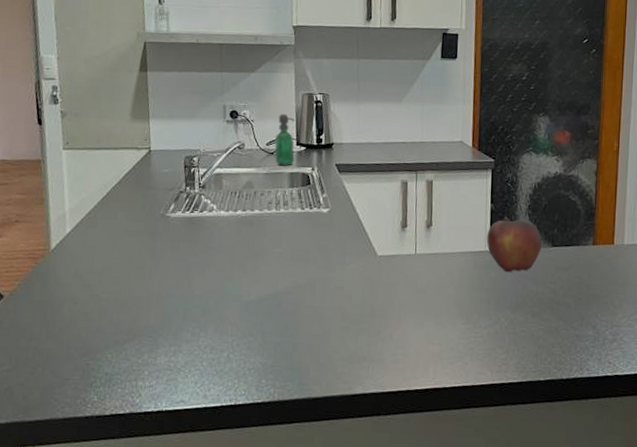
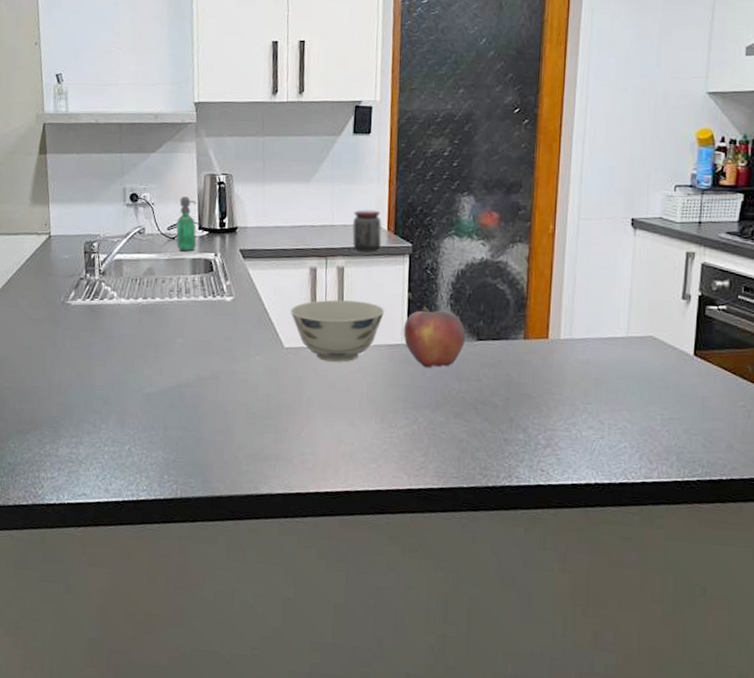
bowl: none [383,210,470,268] -> present [290,300,385,362]
jar: none [439,127,468,168] -> present [351,209,383,253]

